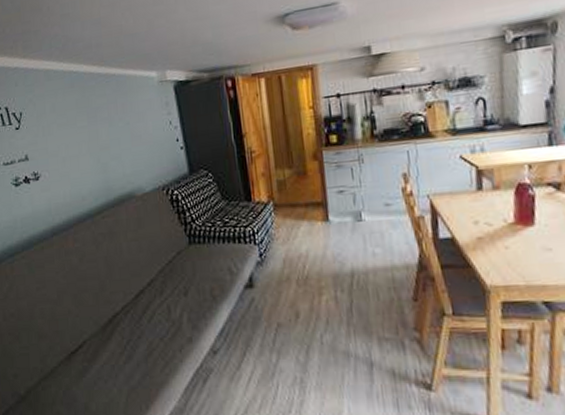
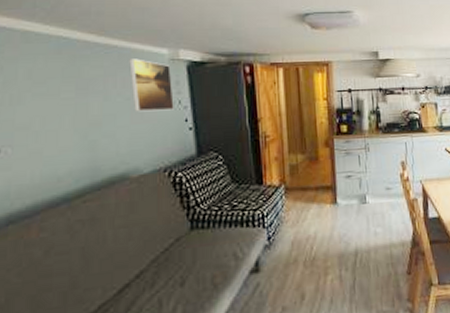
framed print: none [125,84,166,135] -> present [129,59,174,112]

